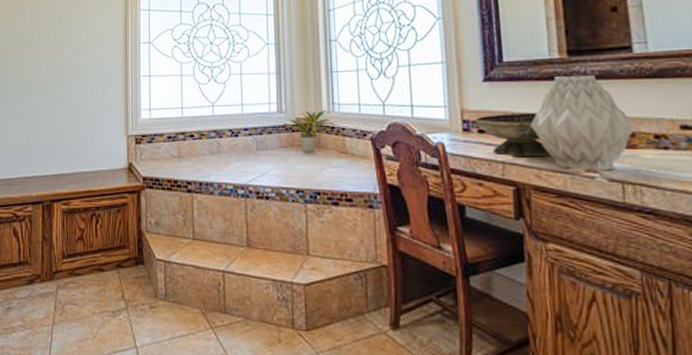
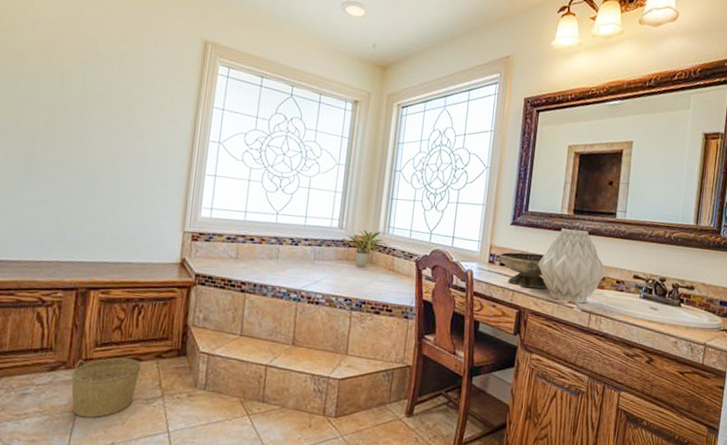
basket: none [46,269,104,332] -> present [71,357,141,418]

